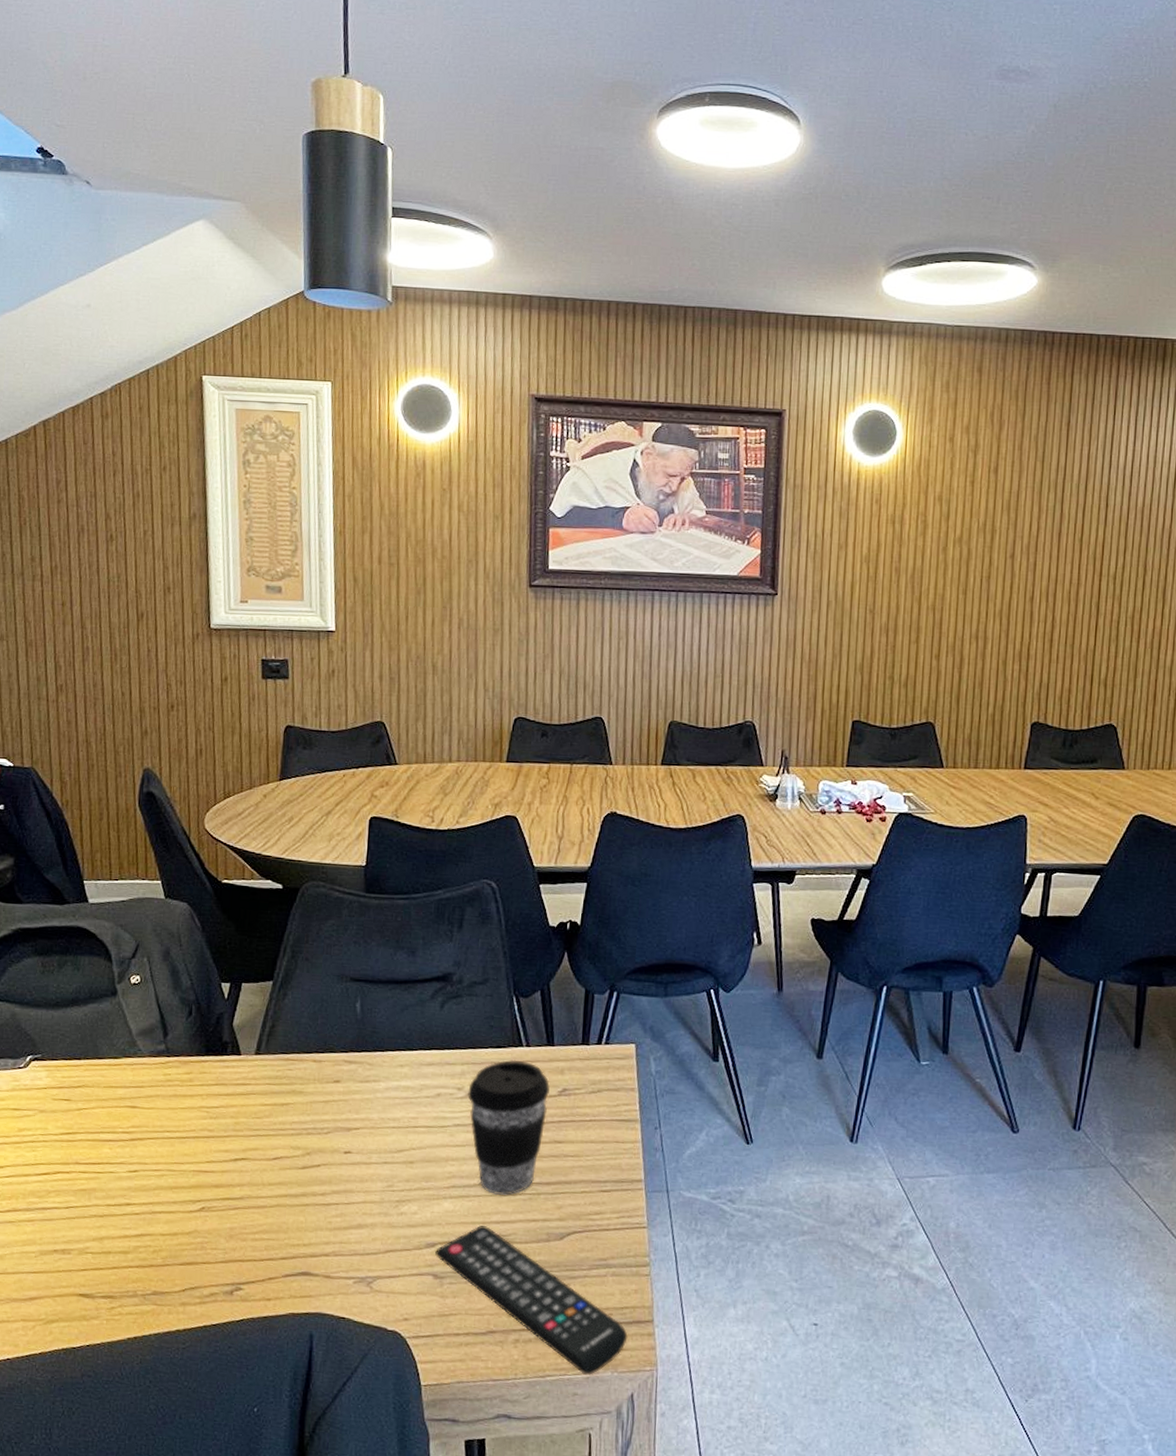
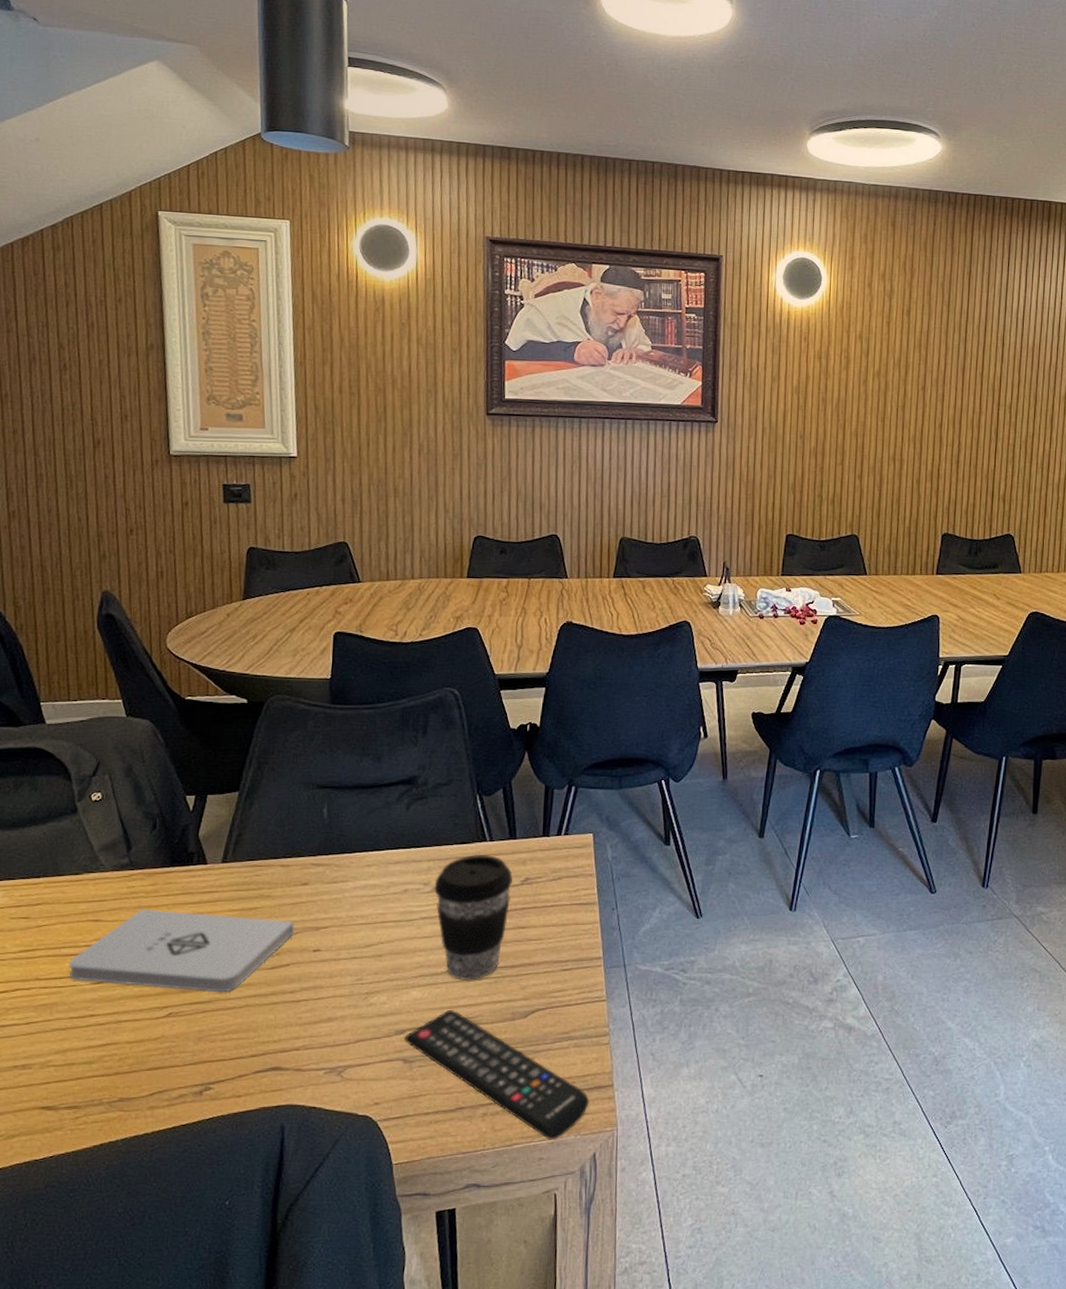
notepad: none [107,1097,327,1190] -> present [69,908,295,993]

